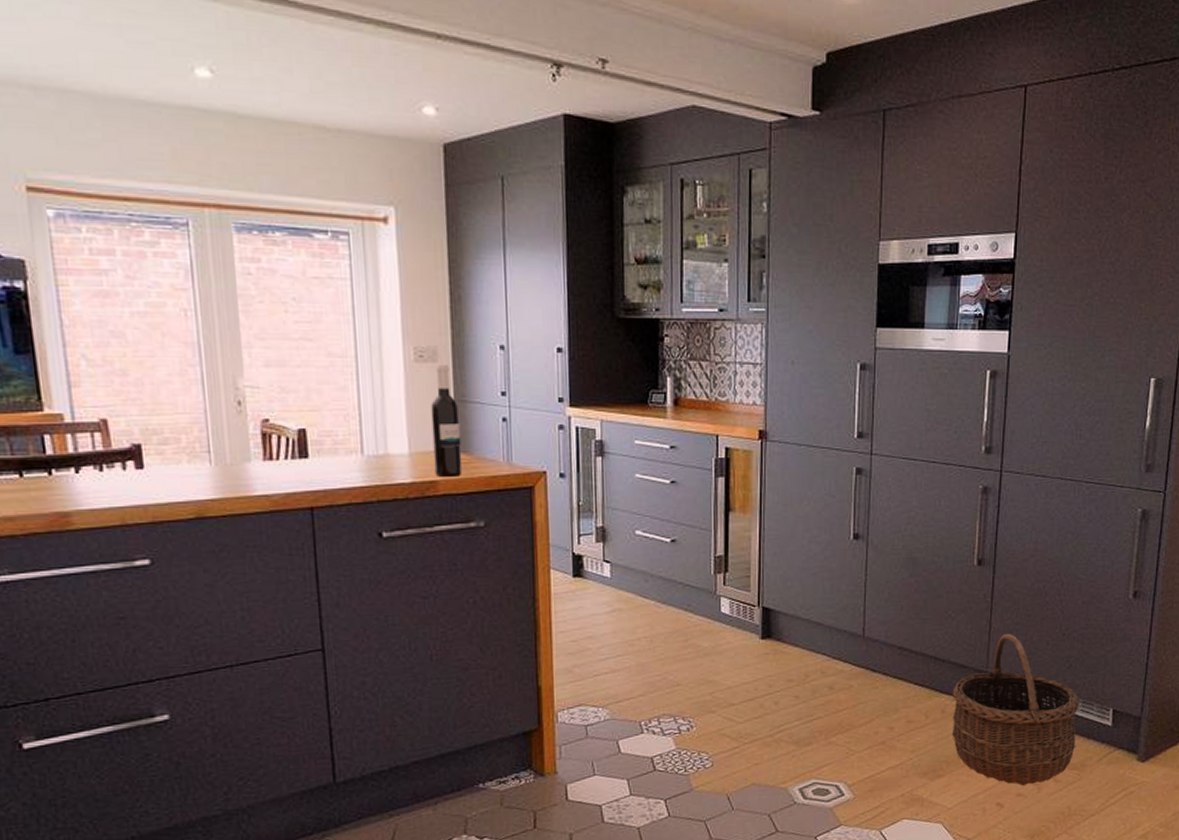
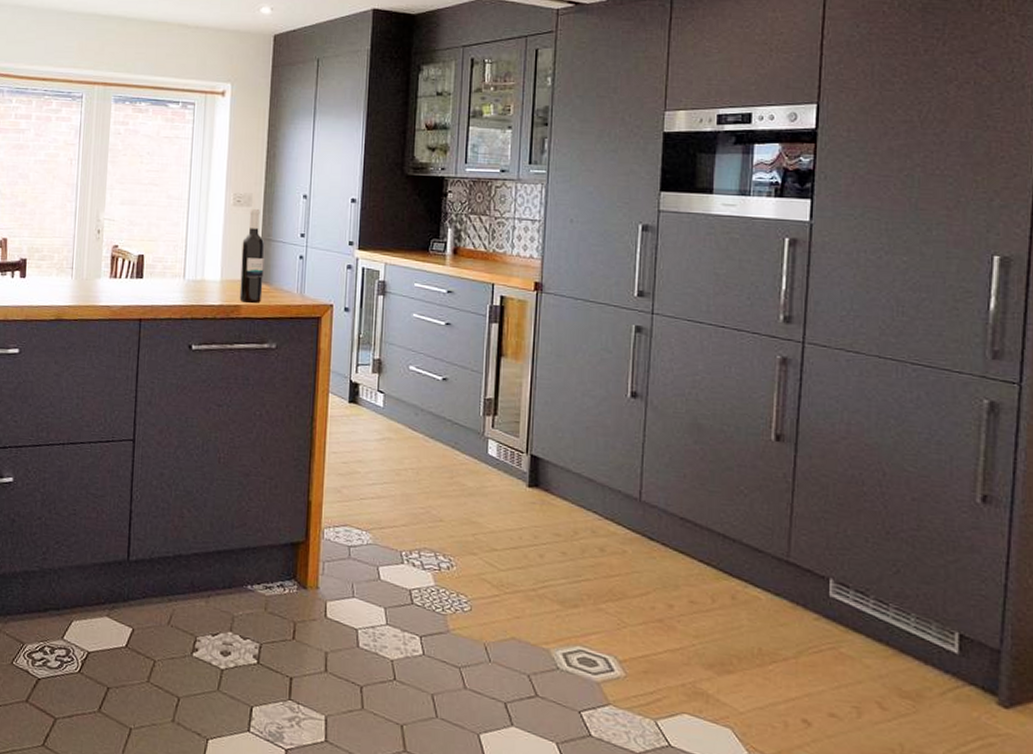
wicker basket: present [952,634,1080,785] -> none [744,521,913,706]

